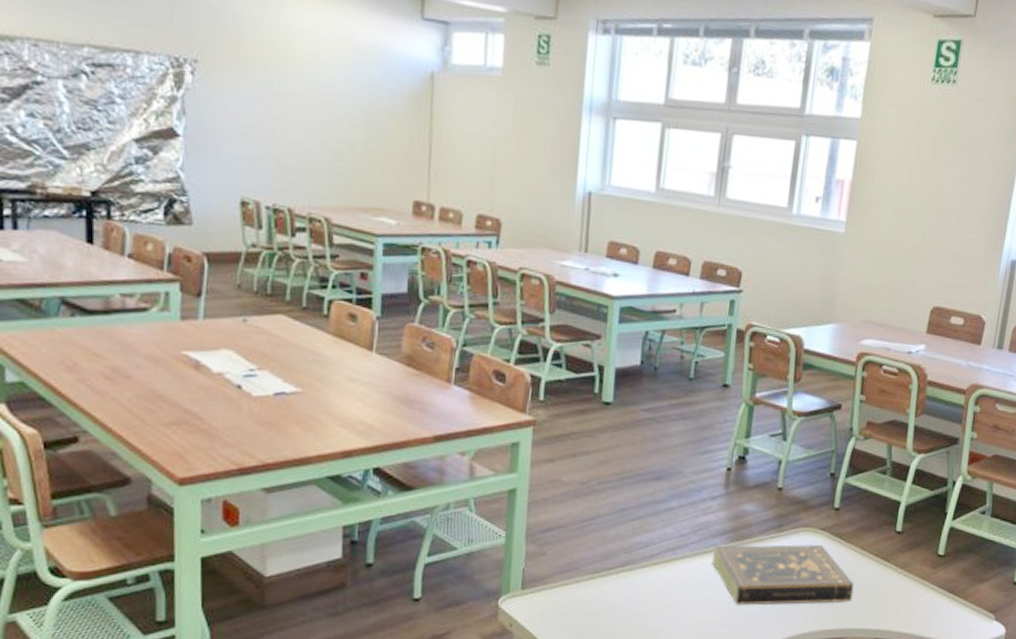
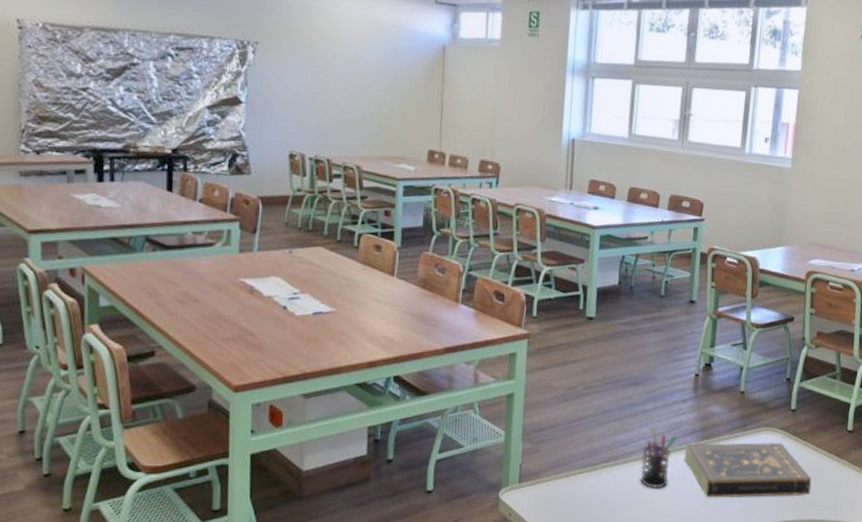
pen holder: none [661,528,704,595] -> present [640,428,677,489]

